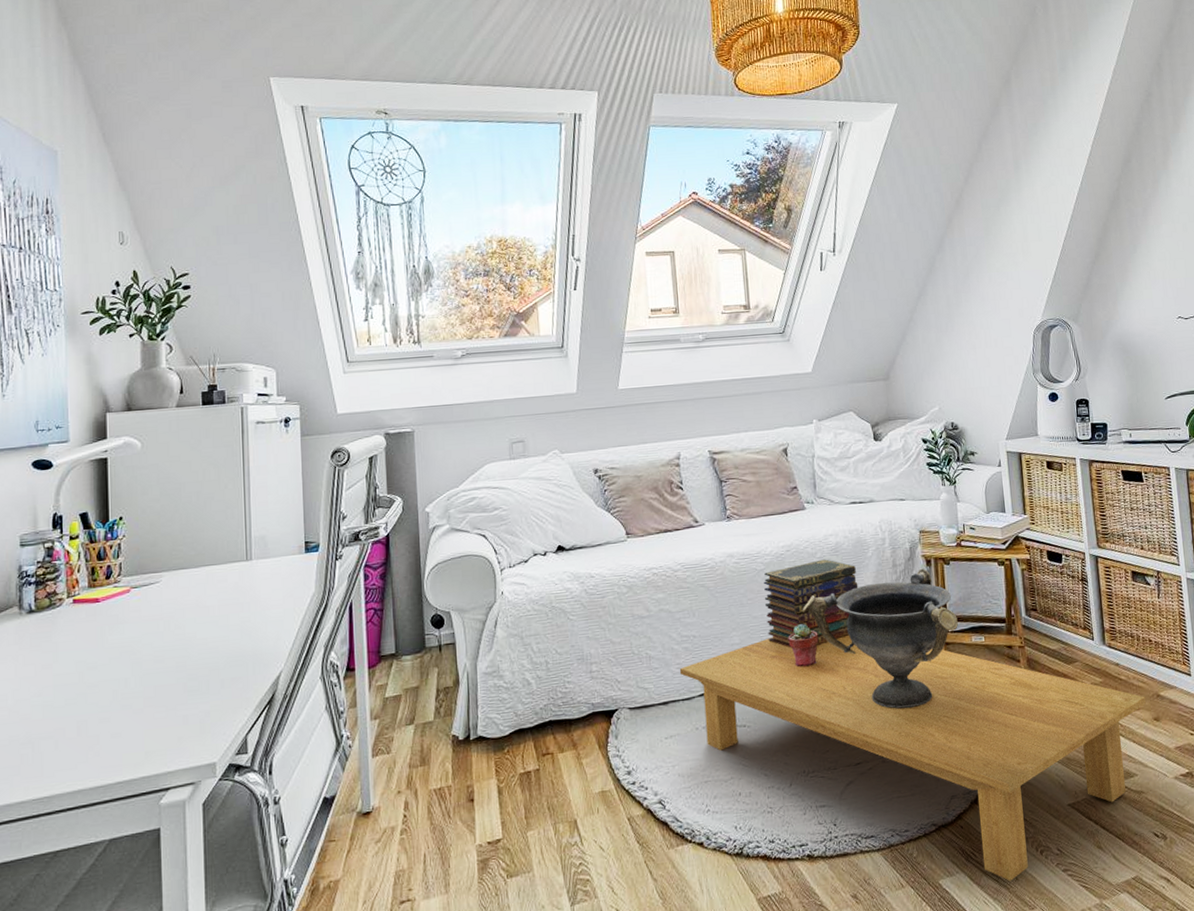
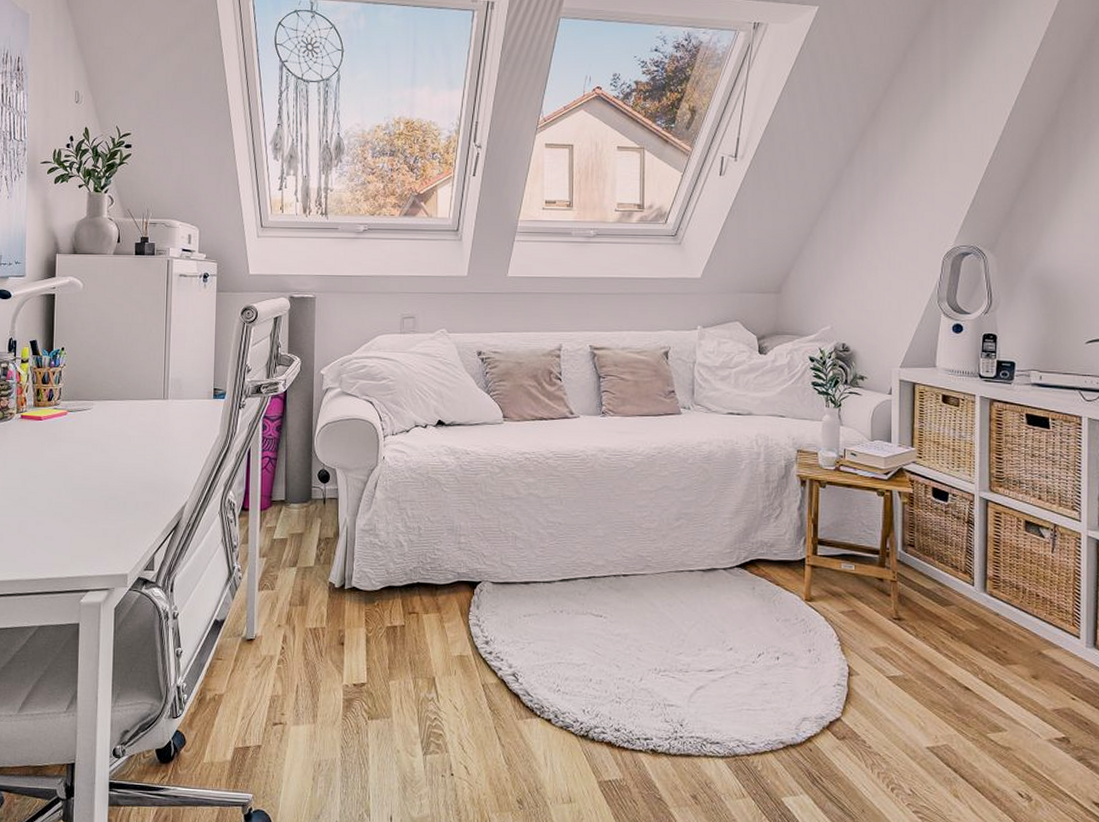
coffee table: present [679,634,1146,881] -> none [542,535,1025,812]
book stack: present [764,559,859,648] -> none [632,466,728,550]
potted succulent: present [788,624,819,667] -> none [651,526,682,569]
decorative bowl: present [802,568,958,709] -> none [668,488,828,625]

